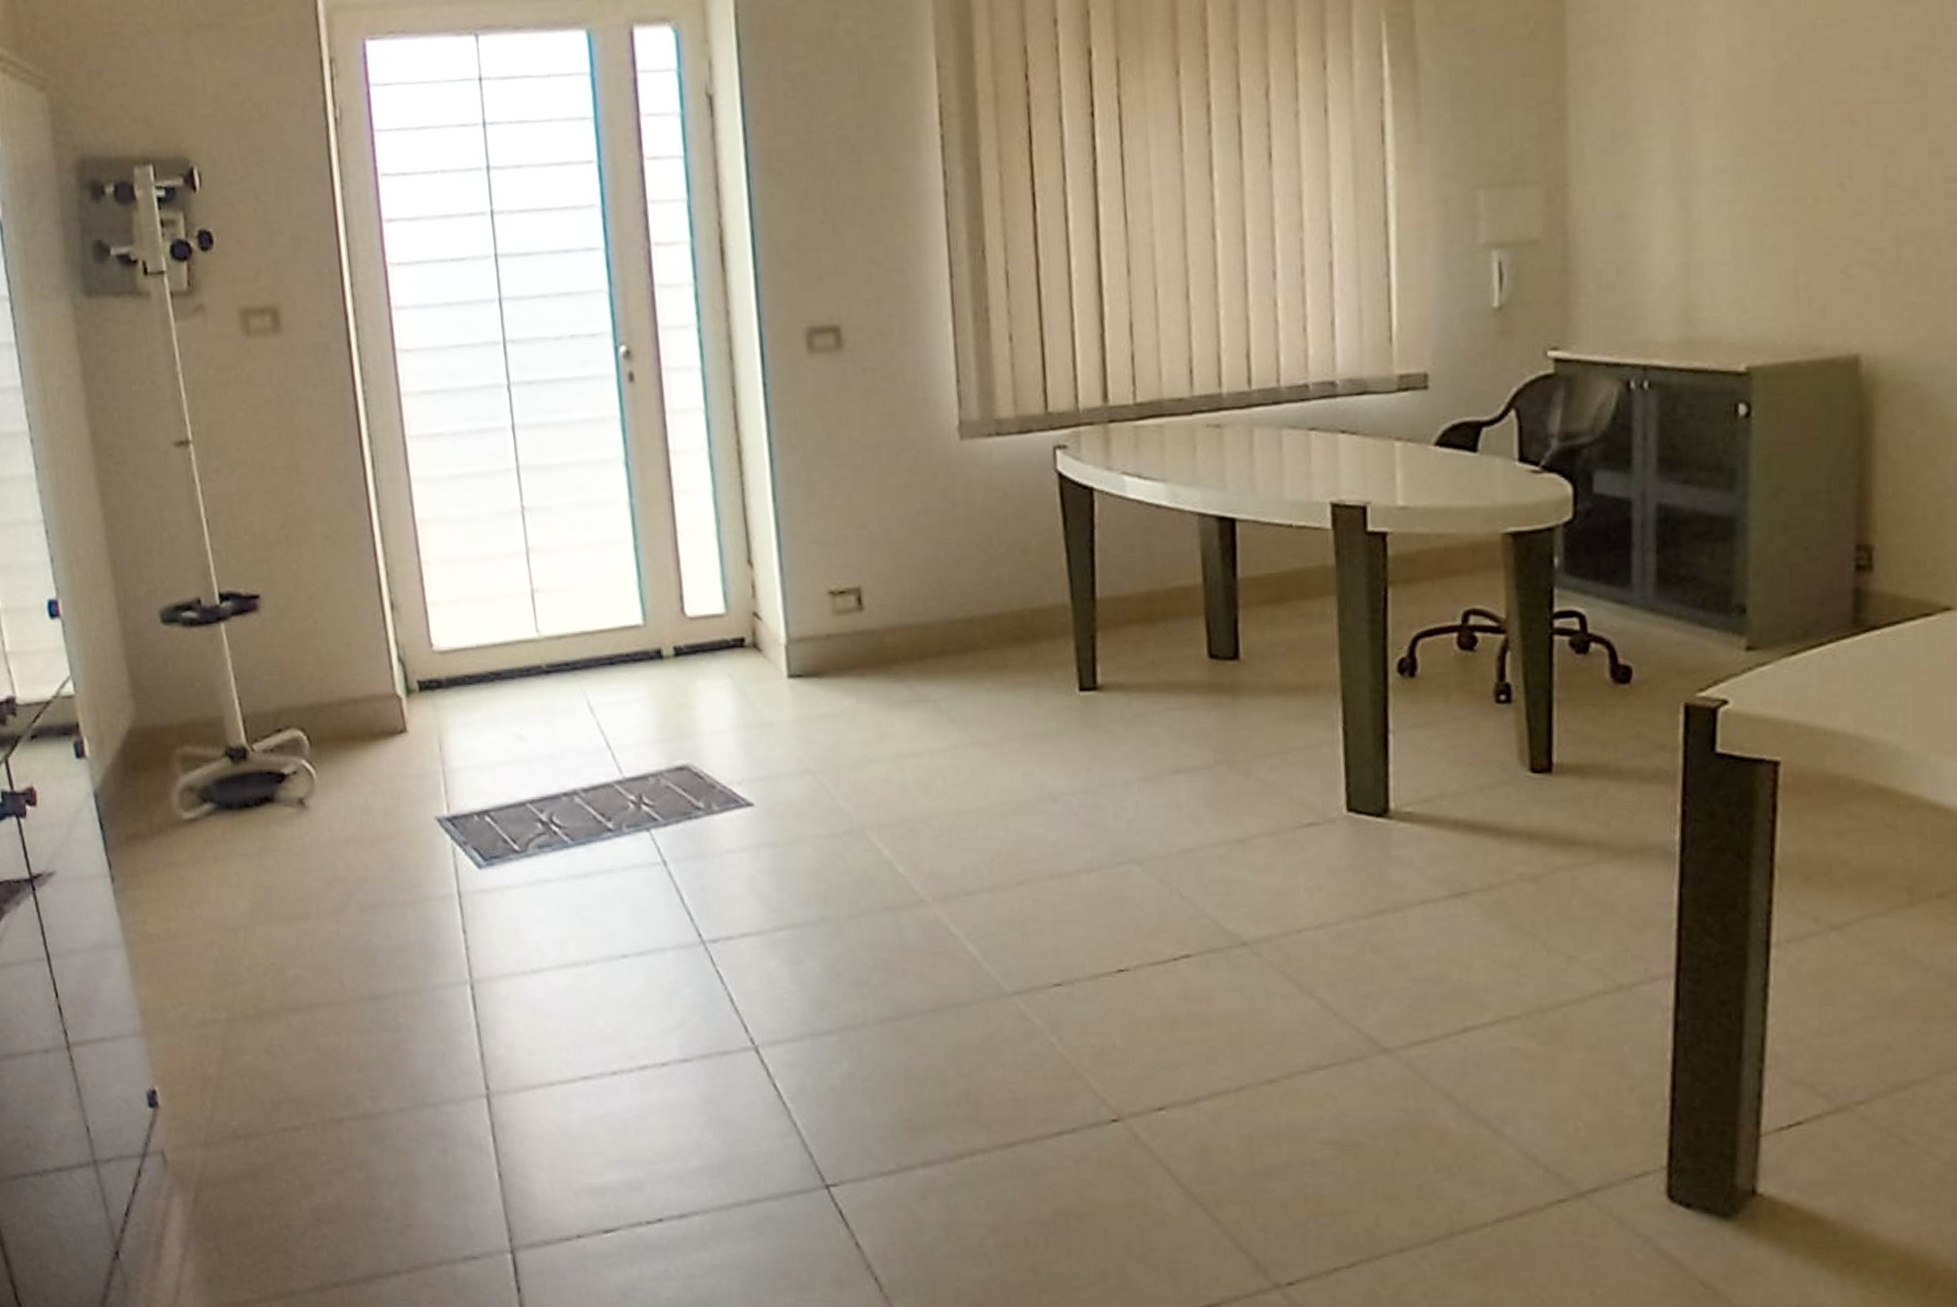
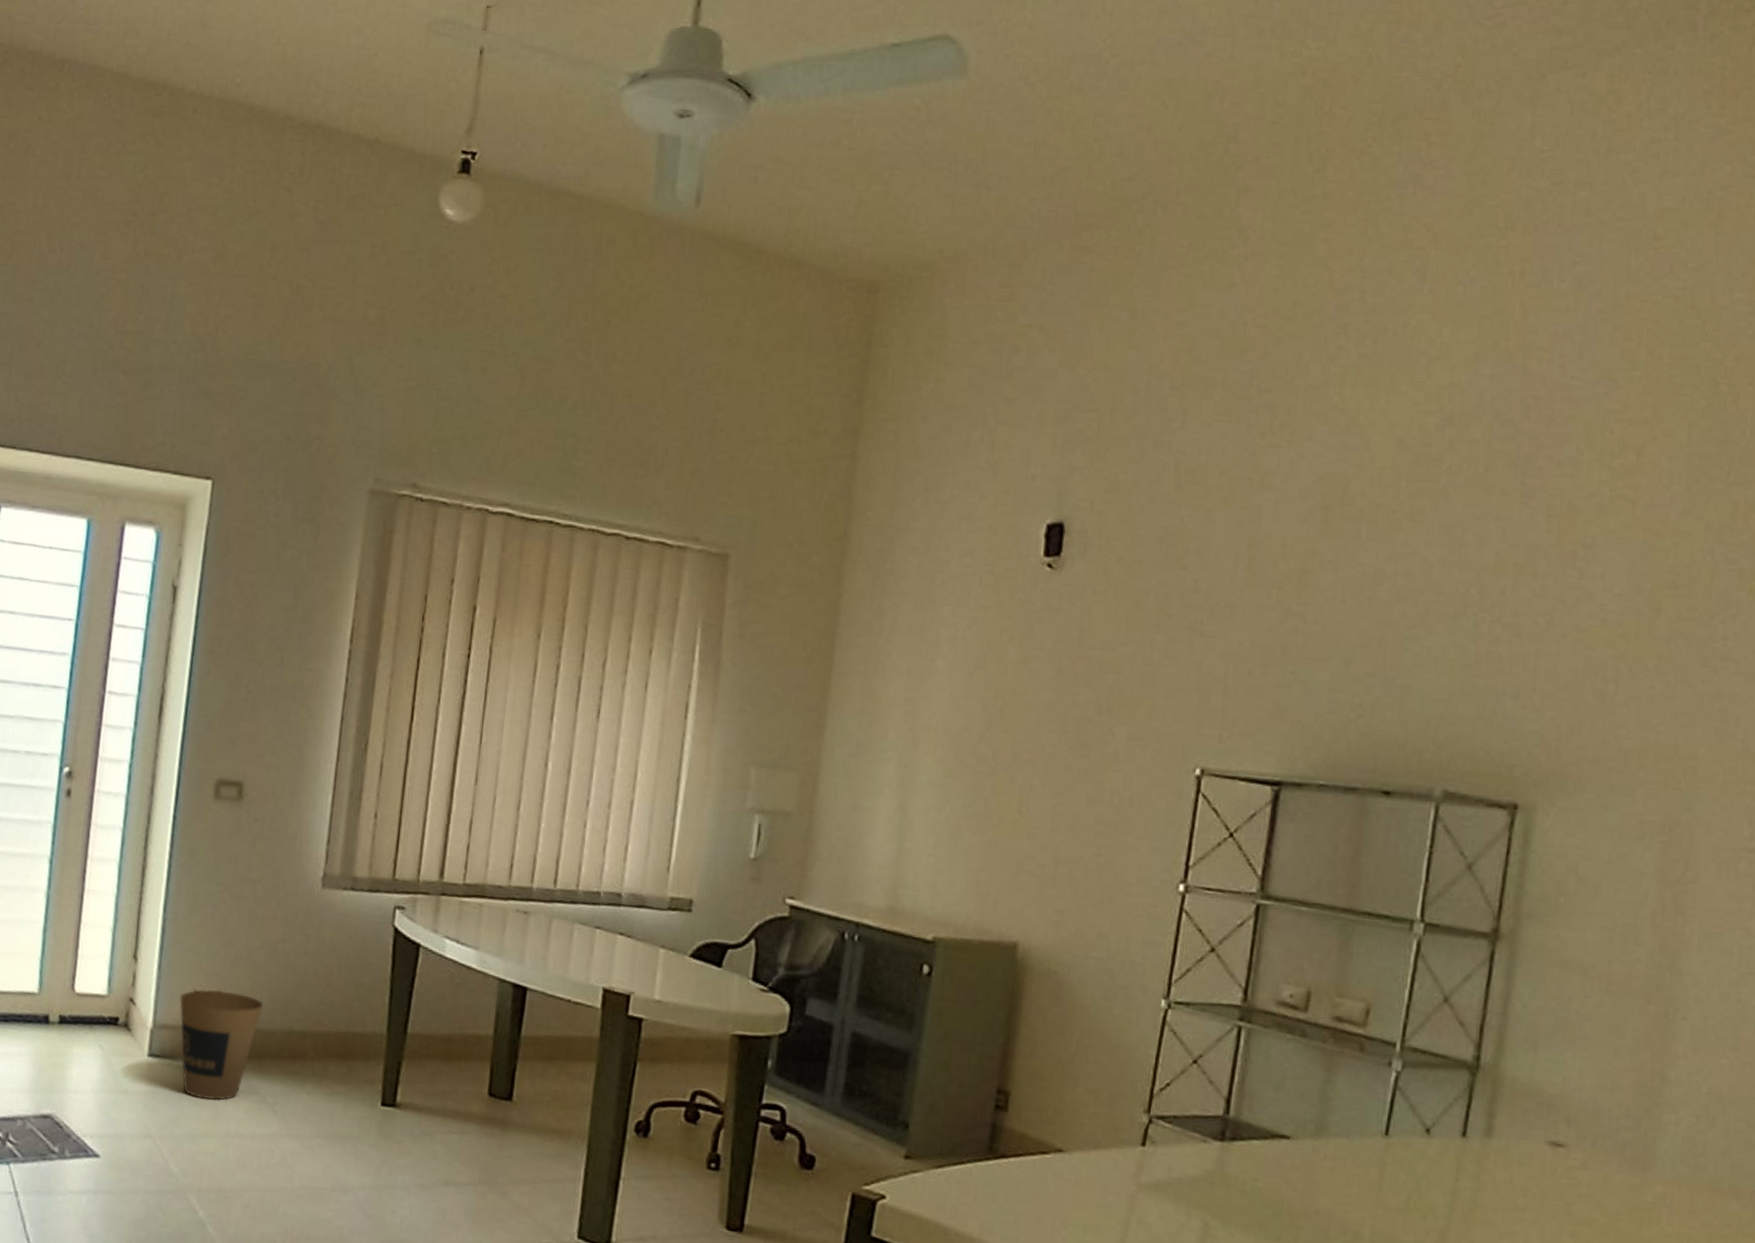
trash can: none [811,585,915,719] -> present [179,990,263,1101]

